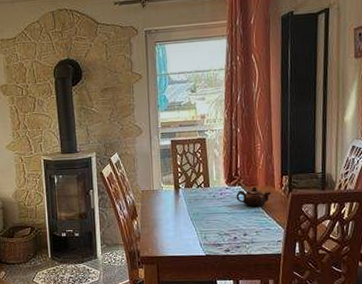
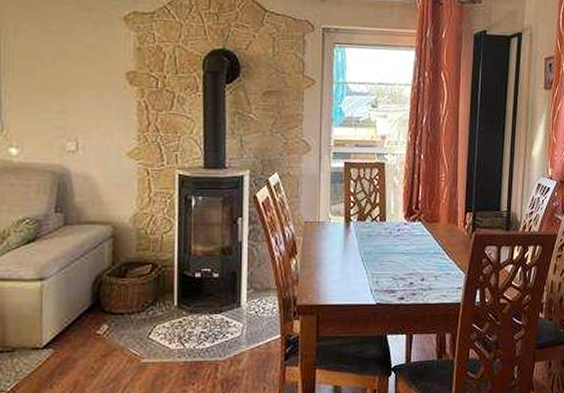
teapot: present [236,187,272,207] -> none [415,223,454,248]

